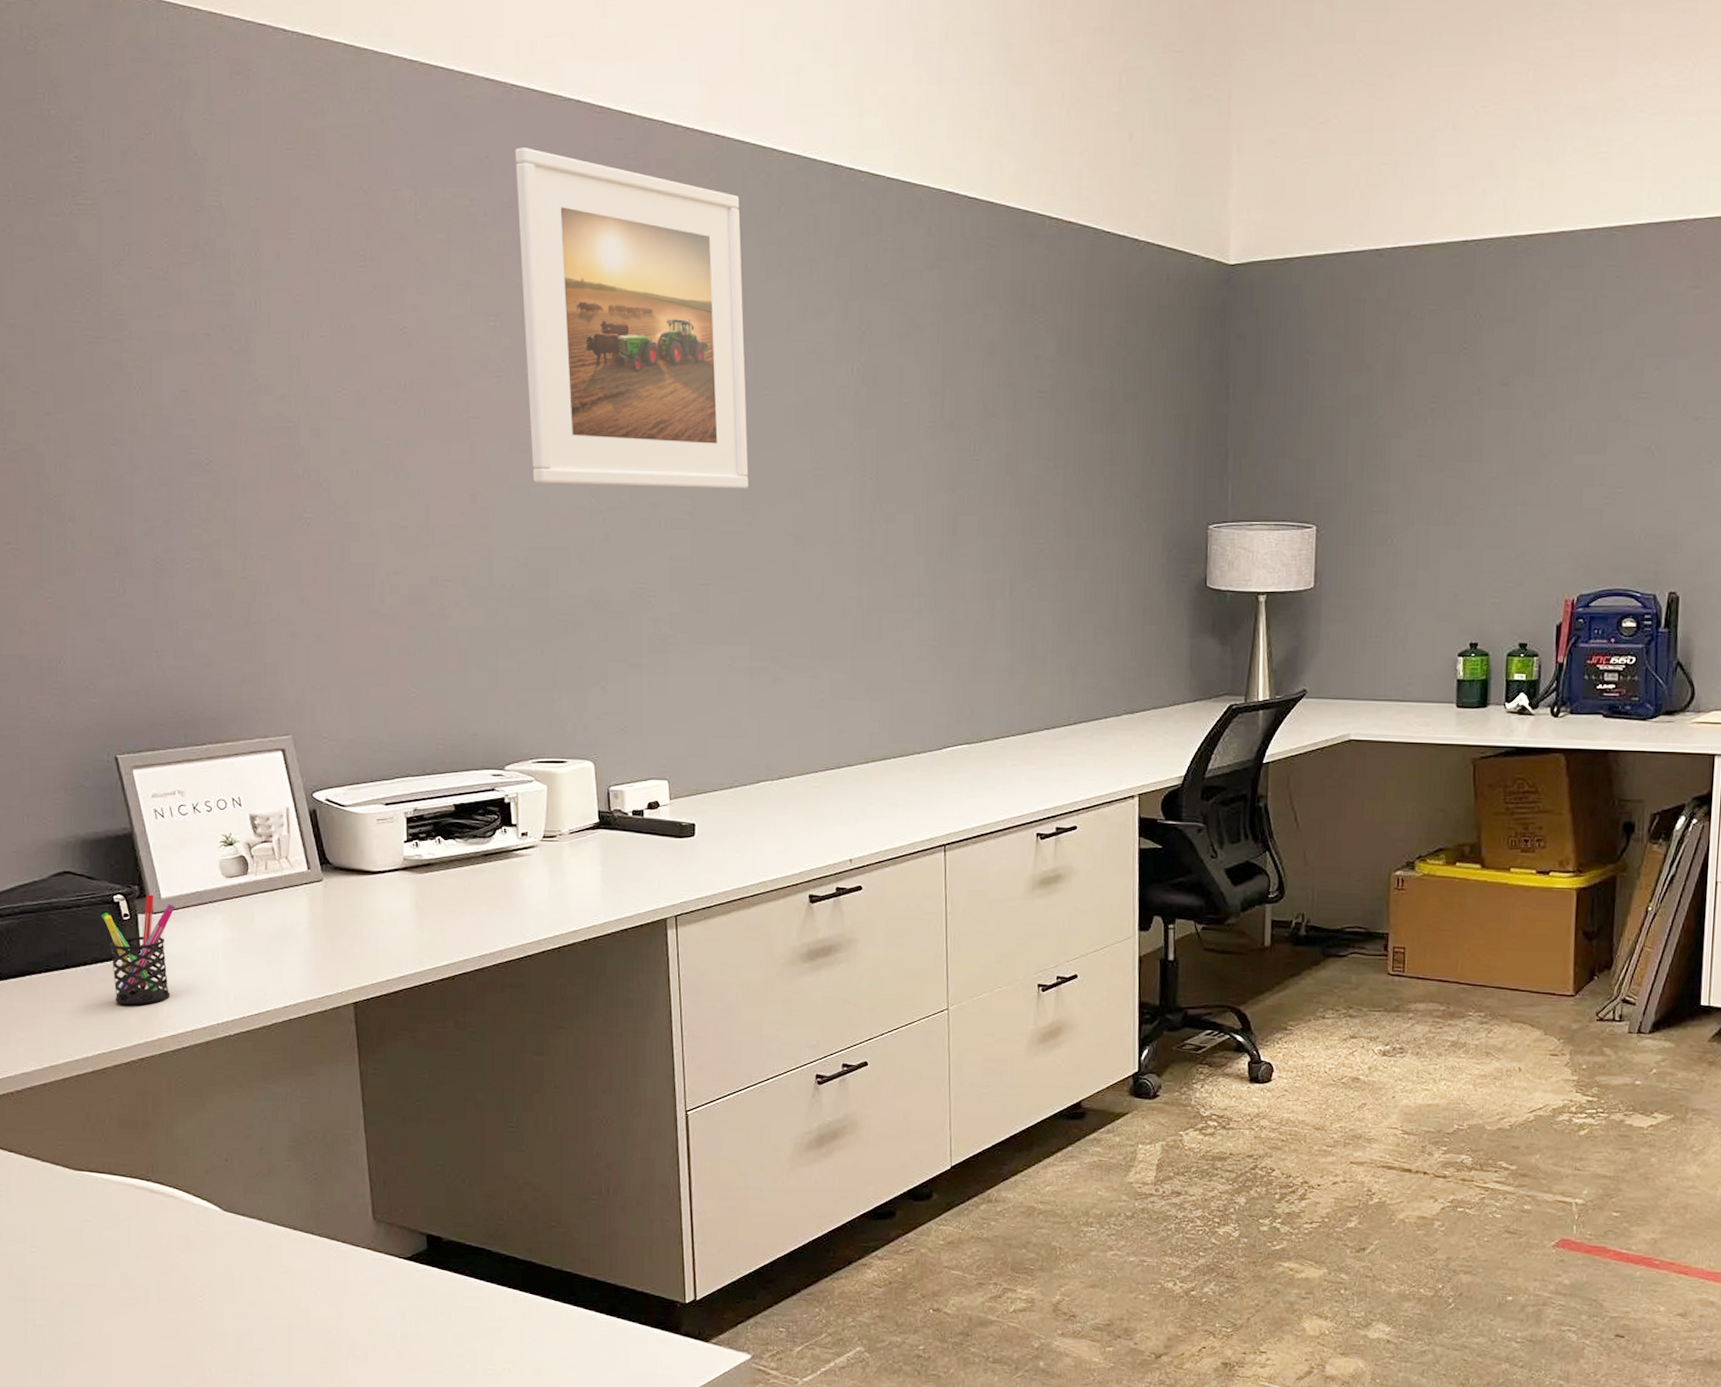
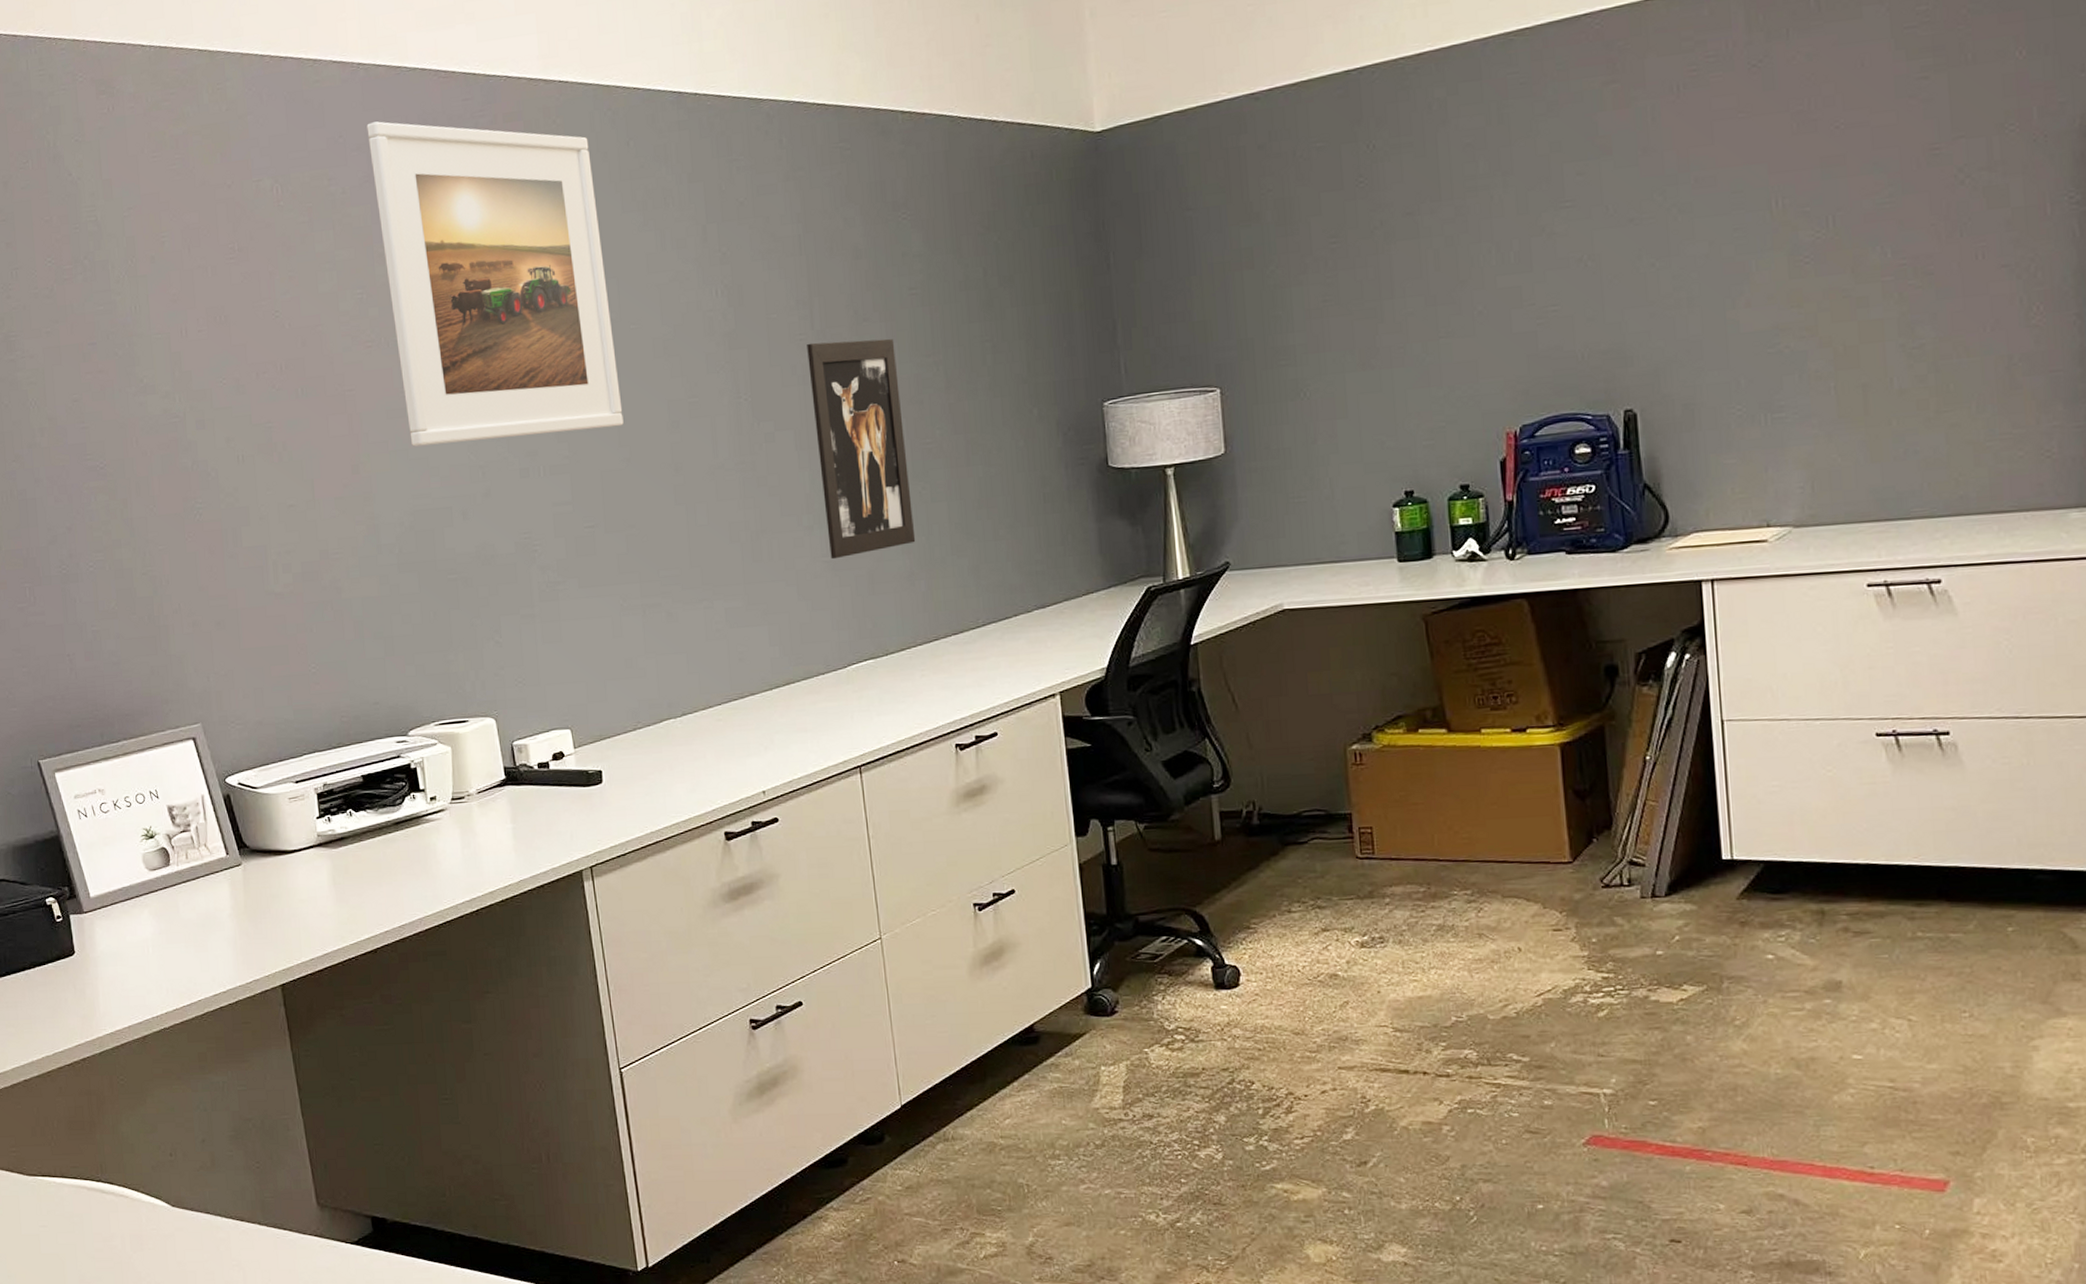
pen holder: present [102,894,175,1005] -> none [36,894,106,1006]
wall art: none [934,431,1020,645] -> present [807,338,916,560]

